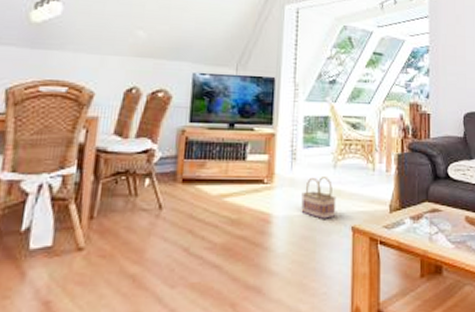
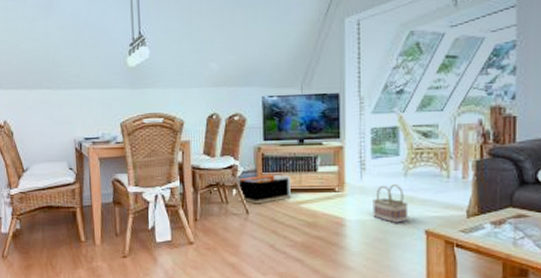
storage bin: none [152,161,216,197] -> present [238,174,291,204]

